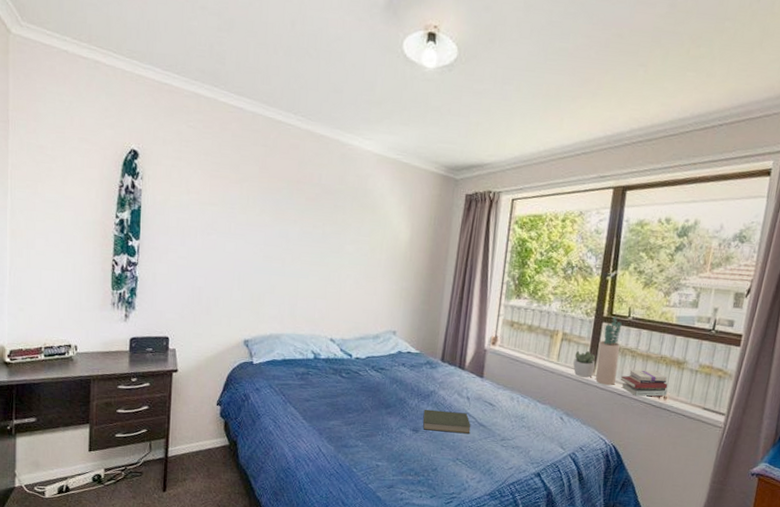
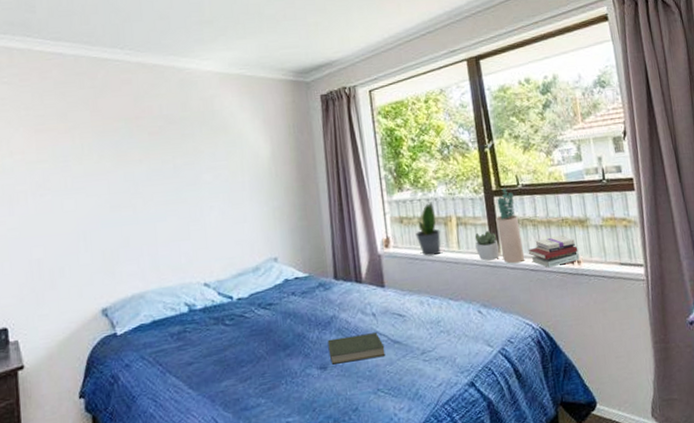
potted plant: none [521,314,545,363] -> present [415,202,441,257]

